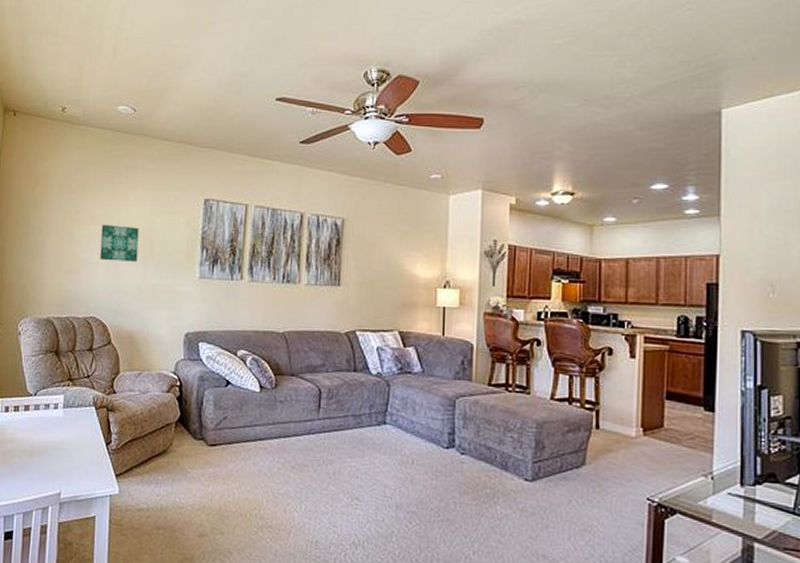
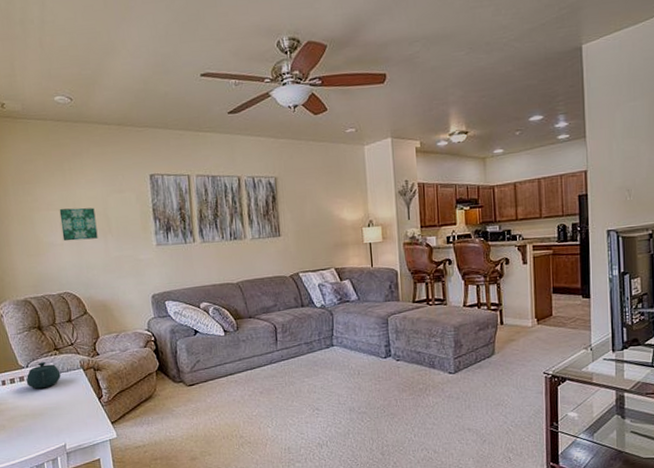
teapot: none [31,391,70,423] -> present [26,361,61,389]

